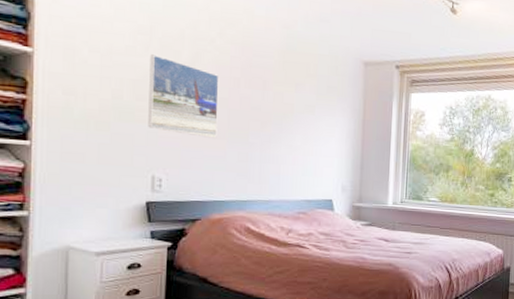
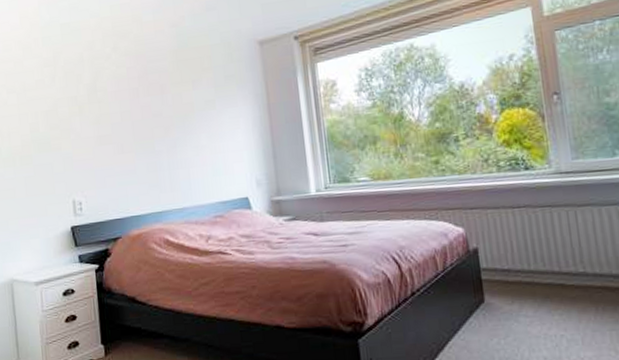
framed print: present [148,54,219,138] -> none [57,82,125,154]

